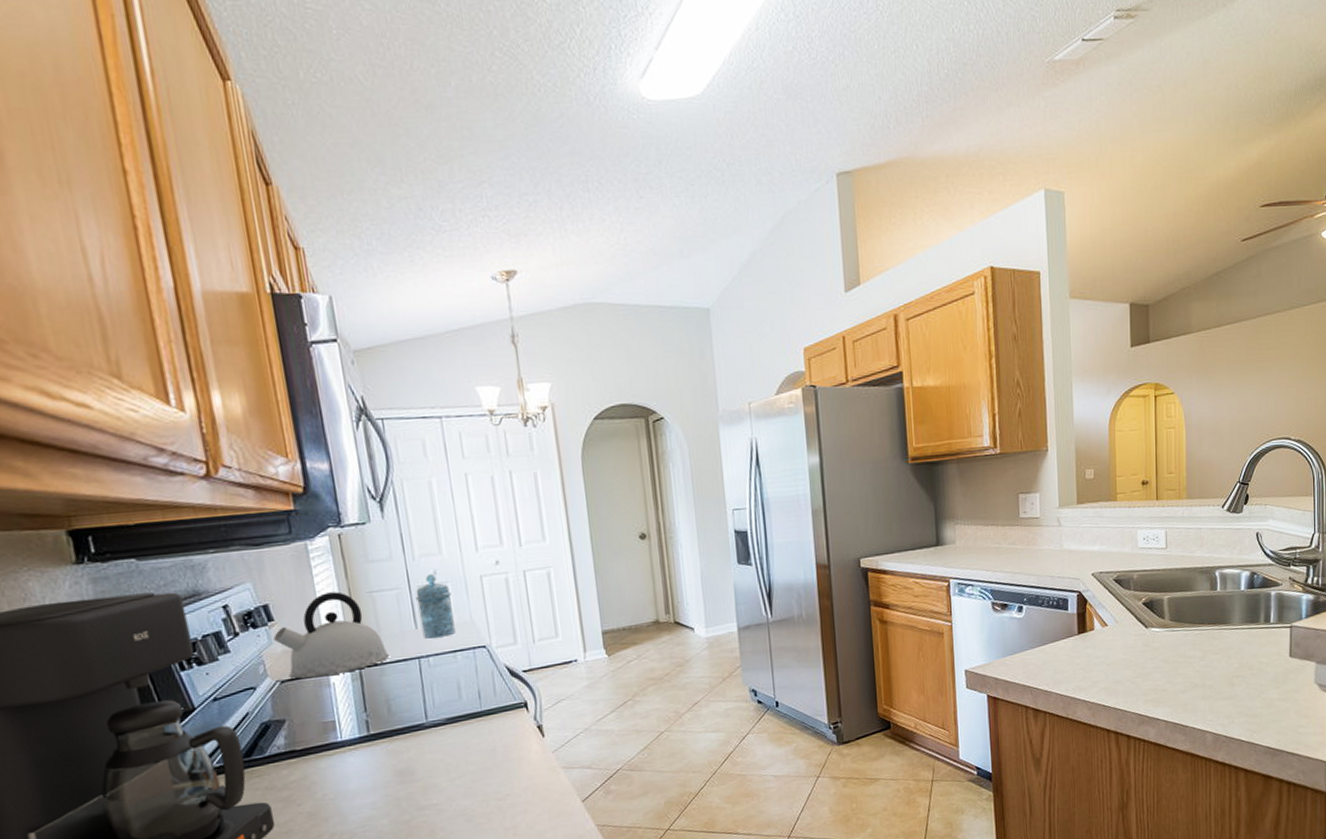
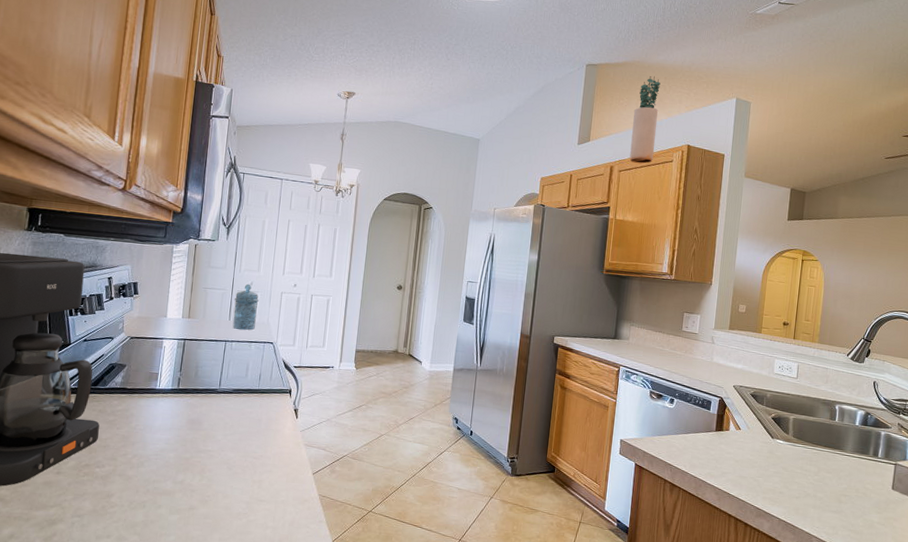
kettle: present [274,592,389,680] -> none [134,282,206,341]
vase: none [911,174,949,304] -> present [629,75,661,164]

